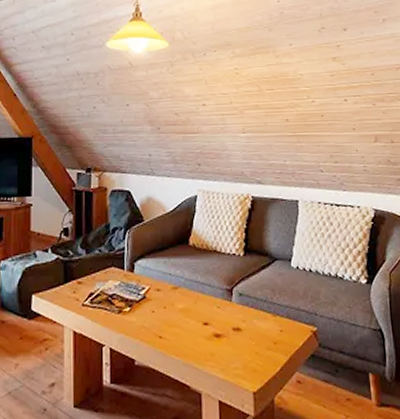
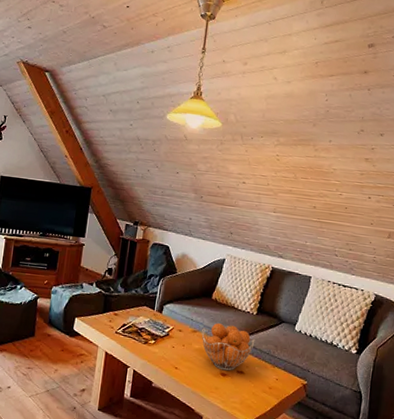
fruit basket: none [184,273,248,331] -> present [201,323,255,371]

